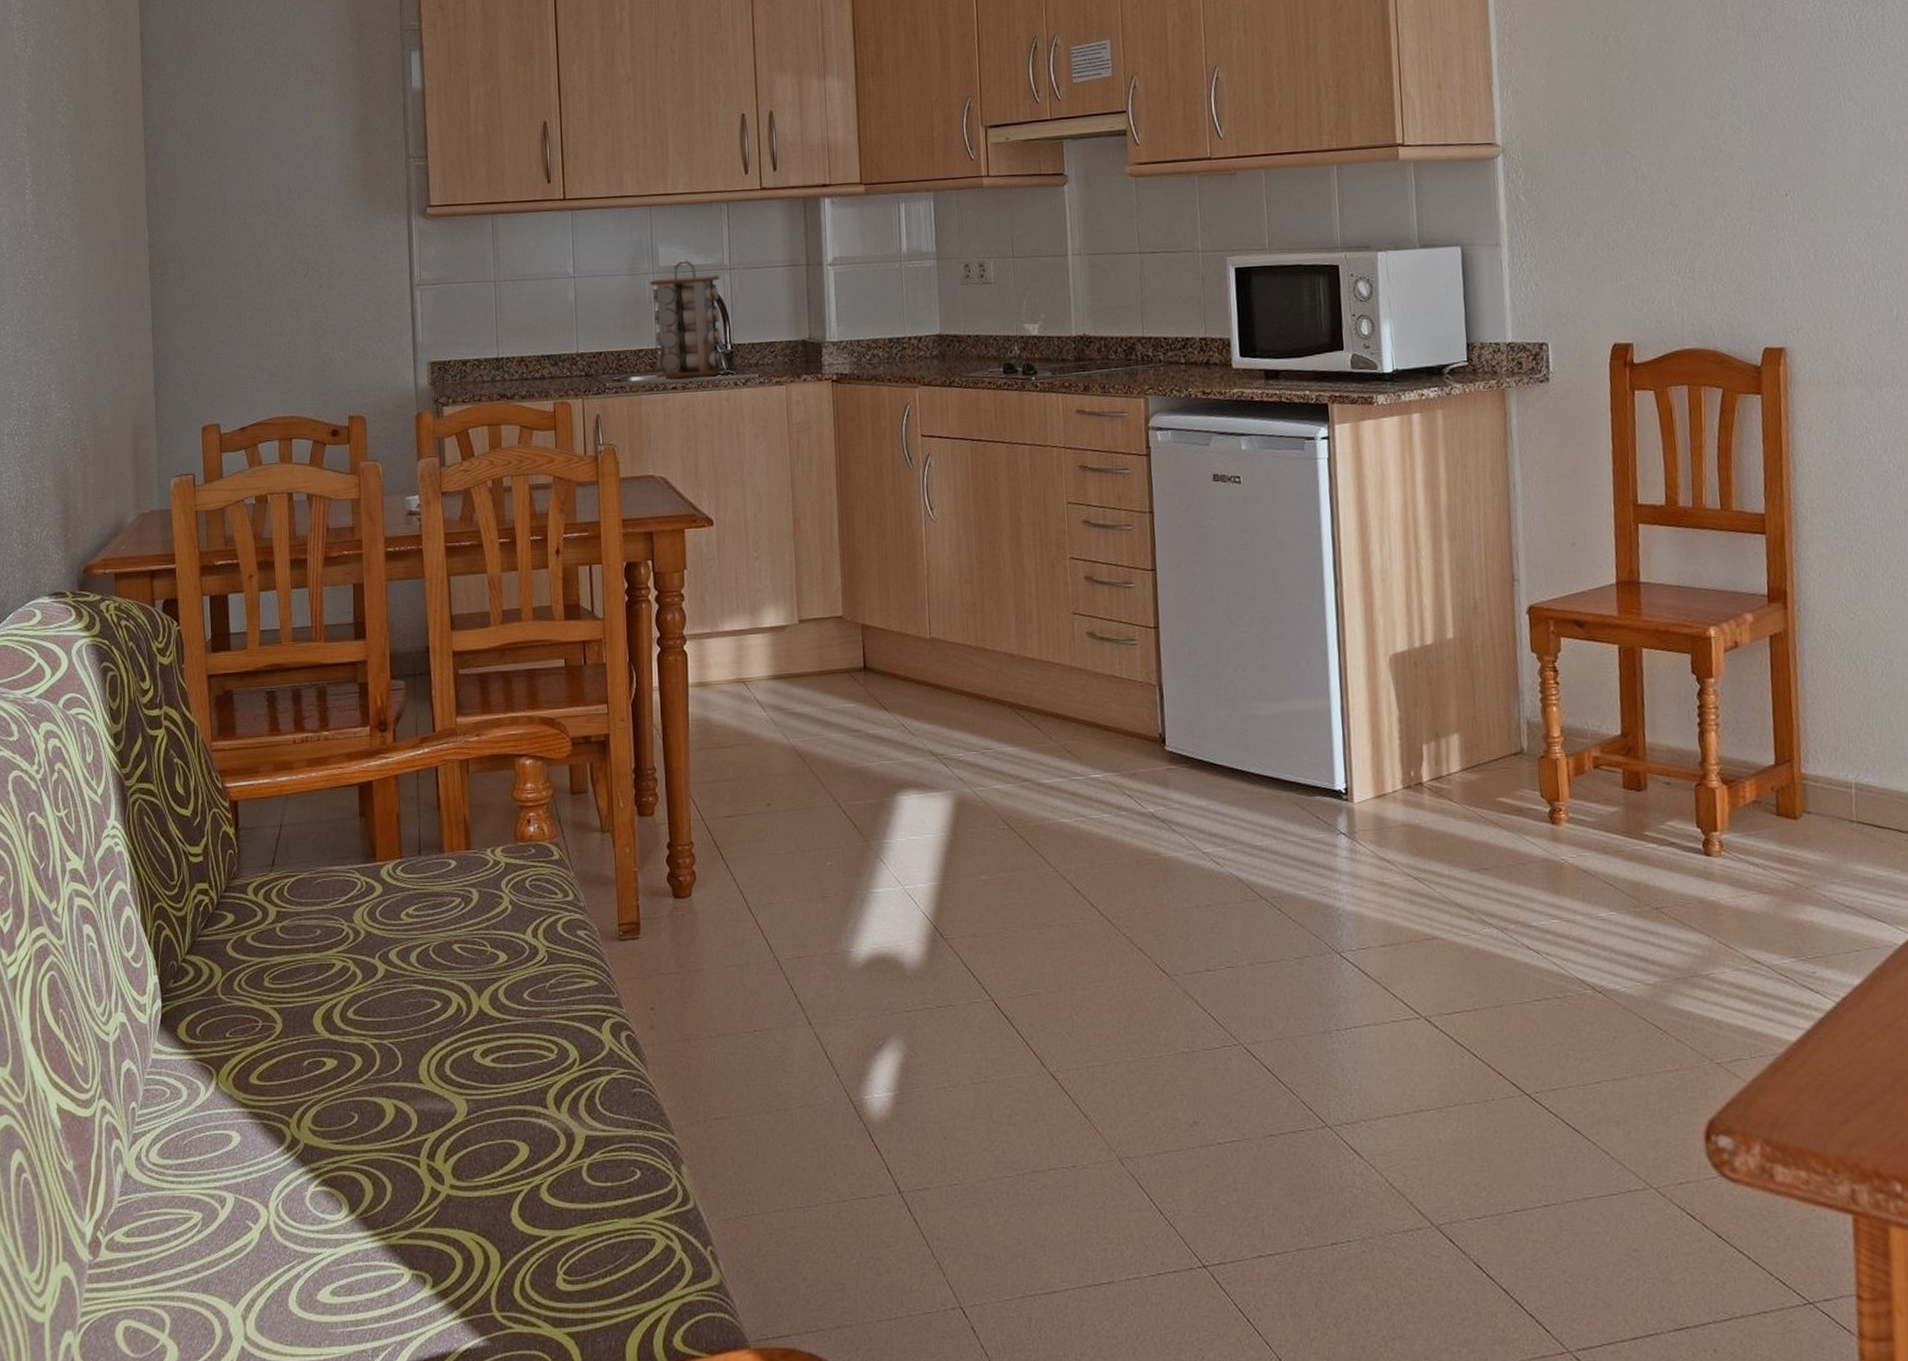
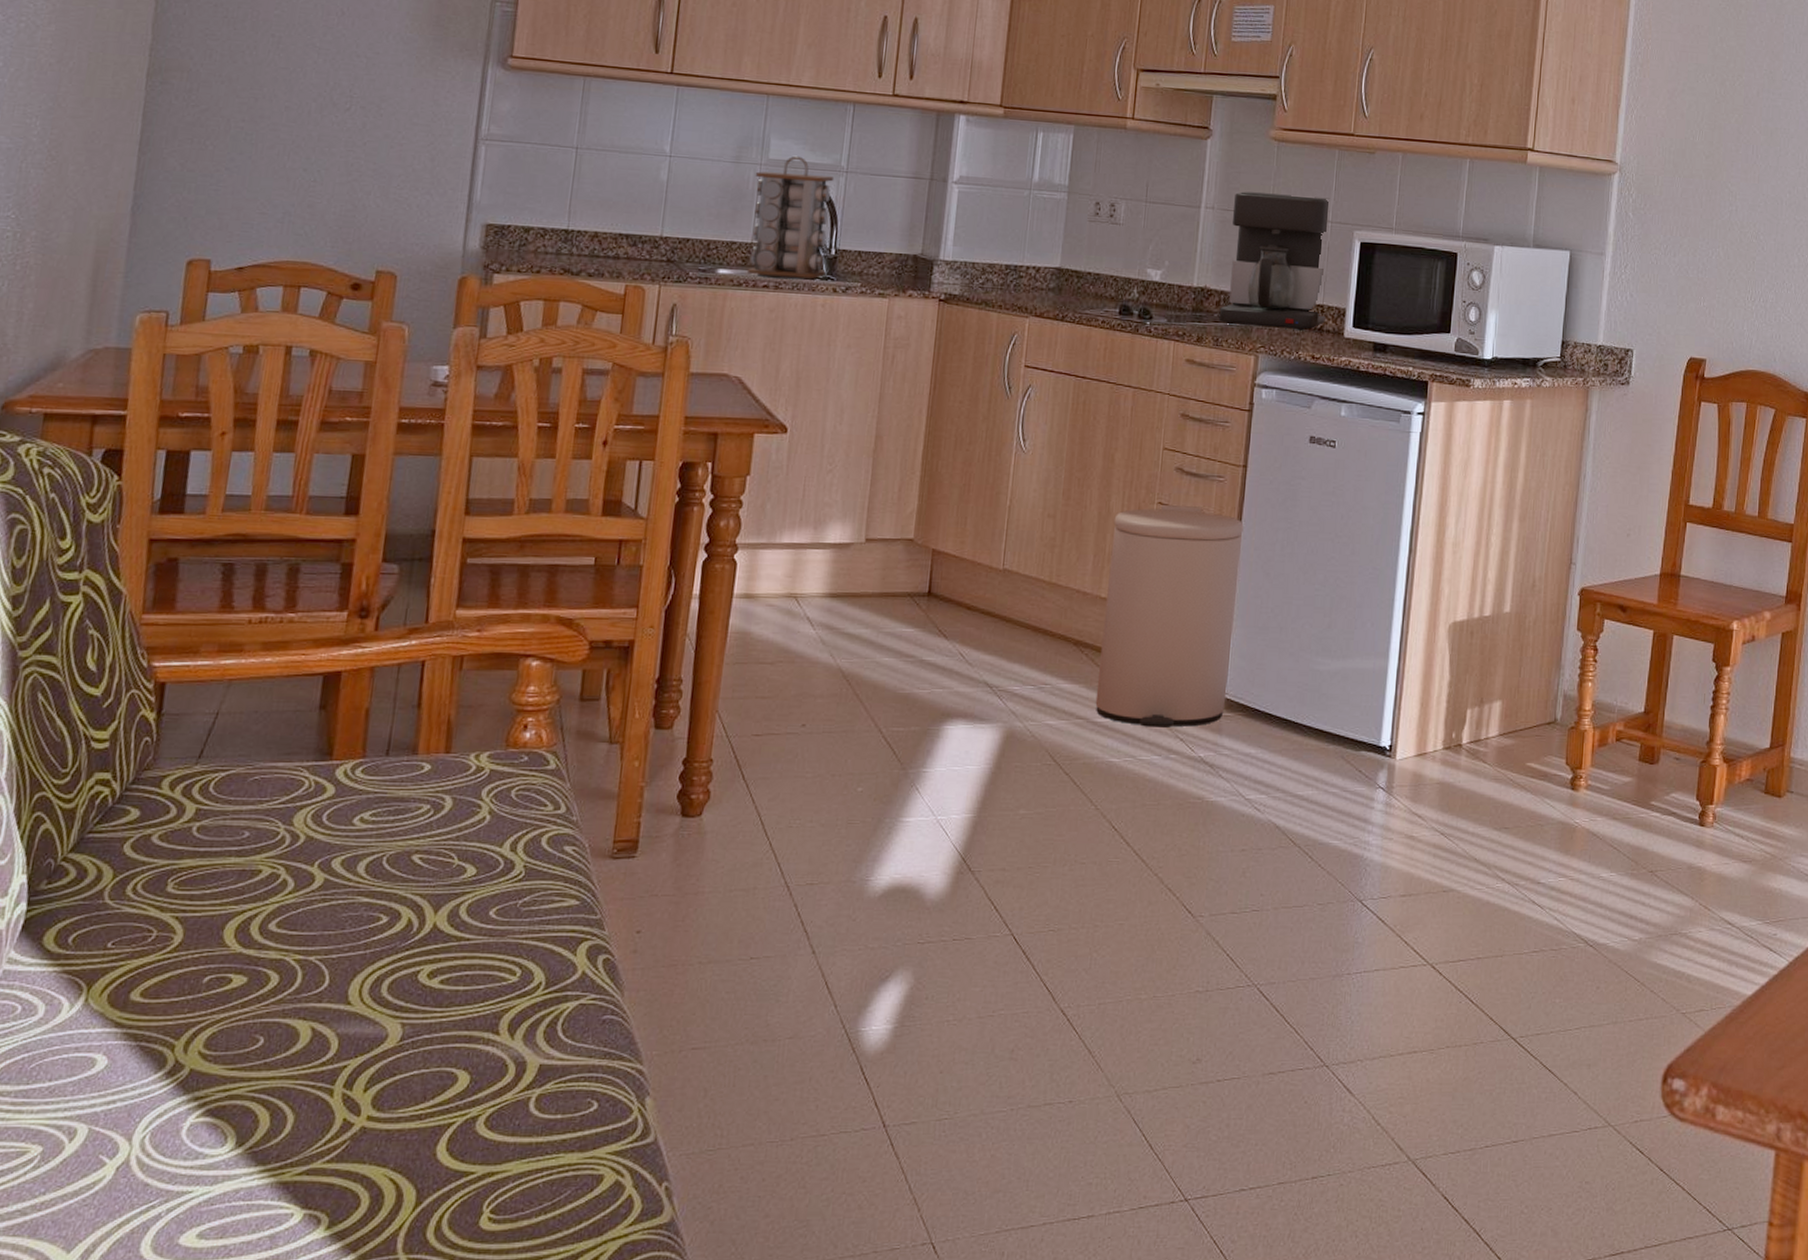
pedal bin: none [1029,558,1168,785] -> present [1095,504,1244,728]
coffee maker: none [1100,227,1211,370] -> present [1218,191,1330,331]

